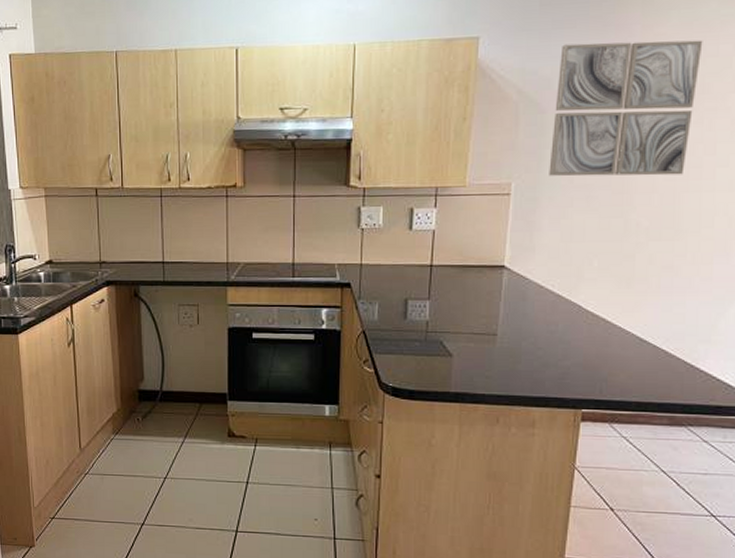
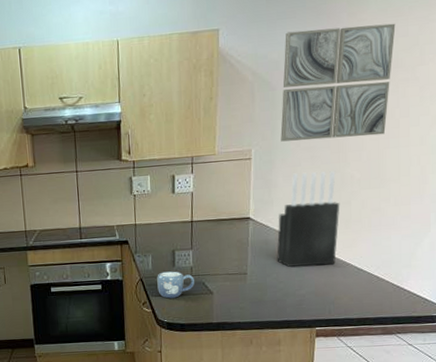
mug: none [383,324,431,358] -> present [157,271,195,299]
knife block: none [536,215,621,332] -> present [276,171,340,267]

